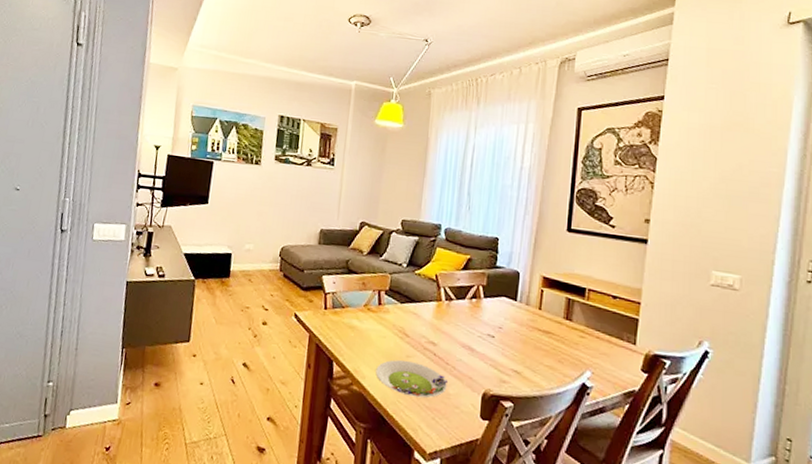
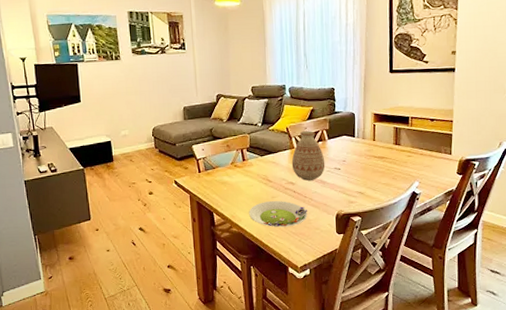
vase: none [435,282,477,345] -> present [291,131,325,181]

